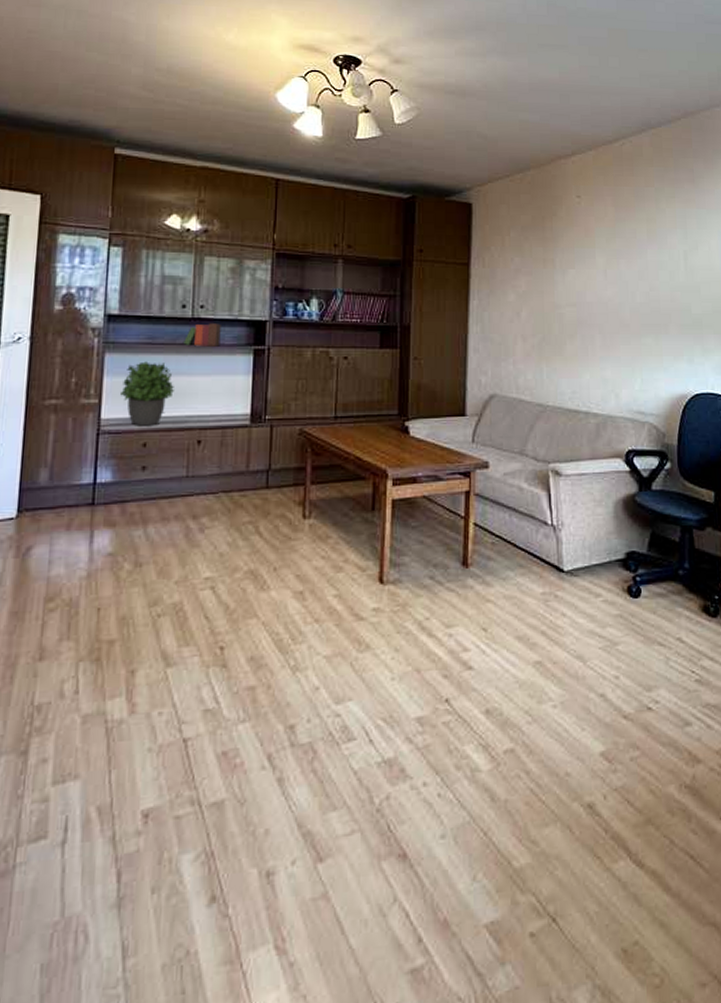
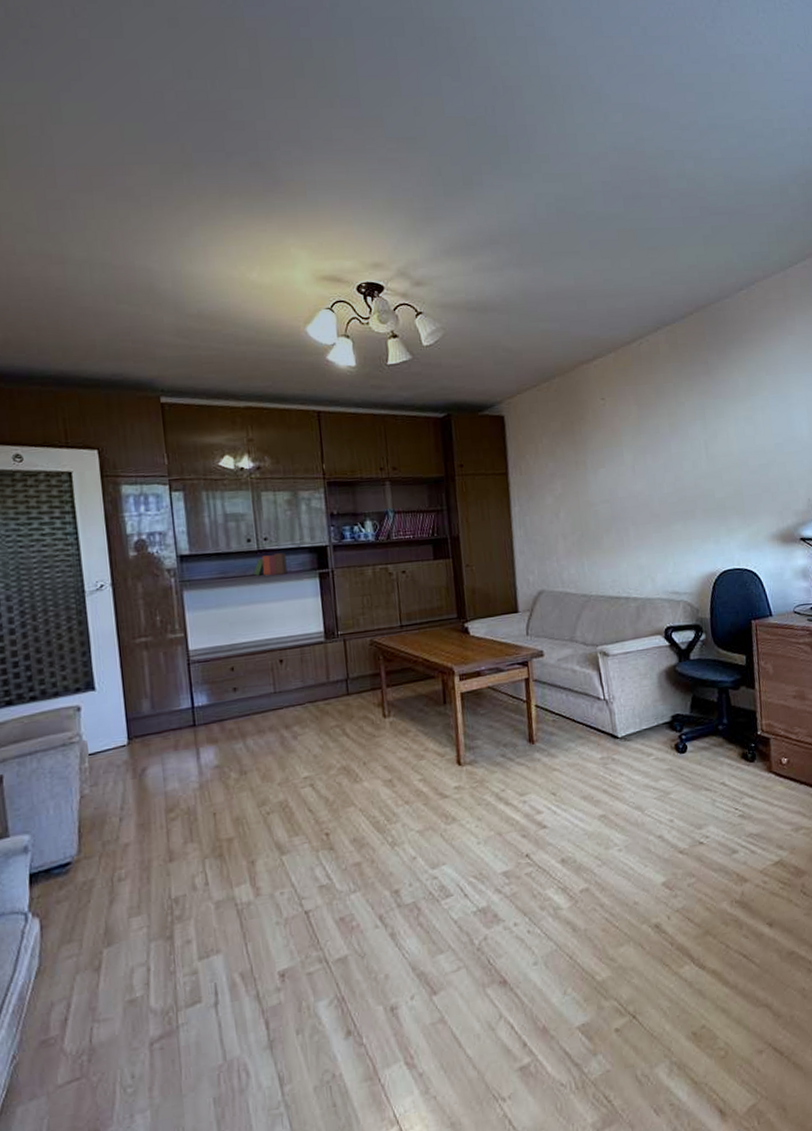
potted plant: present [121,361,174,426] -> none [203,594,252,653]

